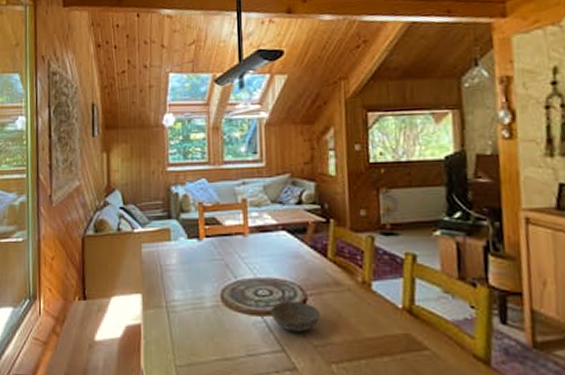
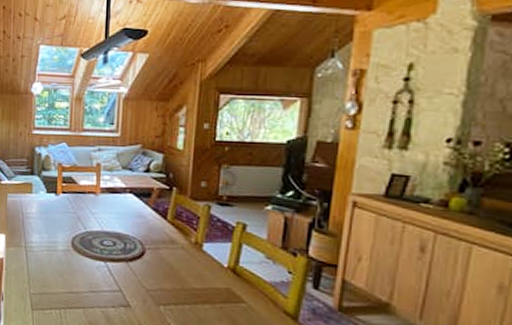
bowl: present [269,300,320,332] -> none [112,252,155,278]

